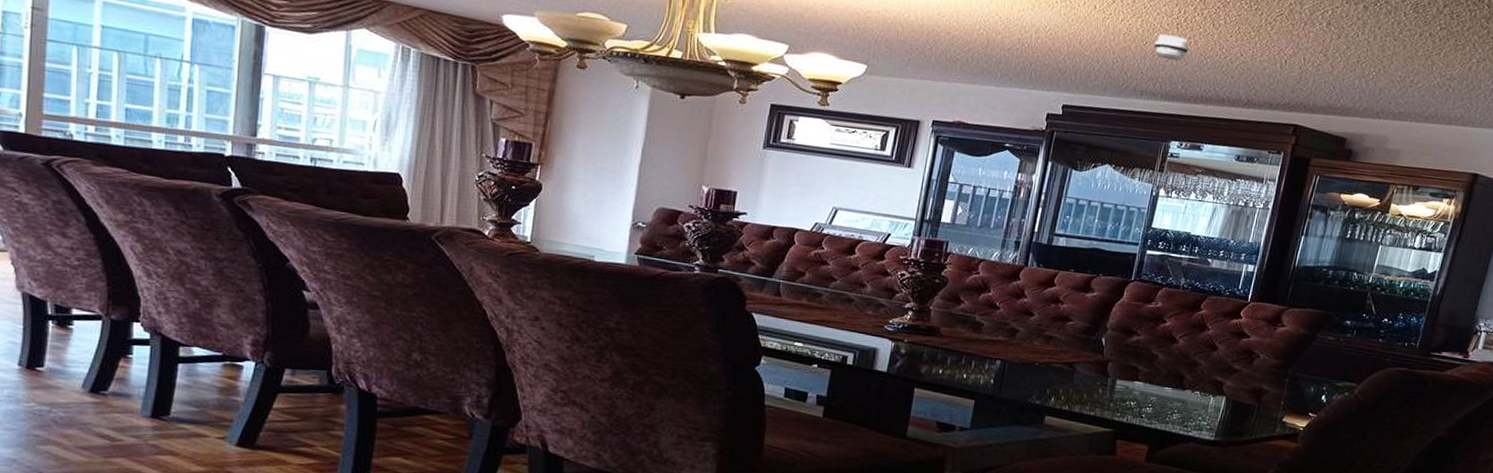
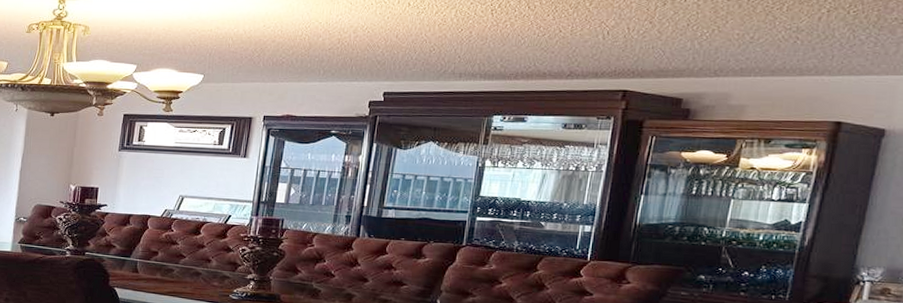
smoke detector: present [1154,34,1190,61] -> none [470,20,506,44]

